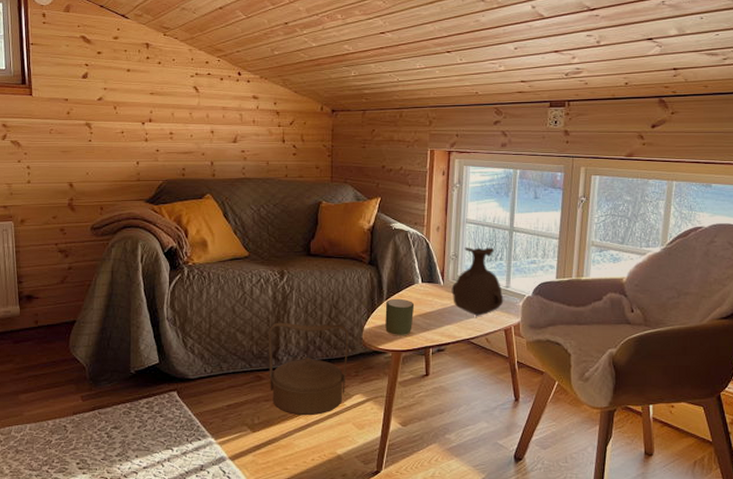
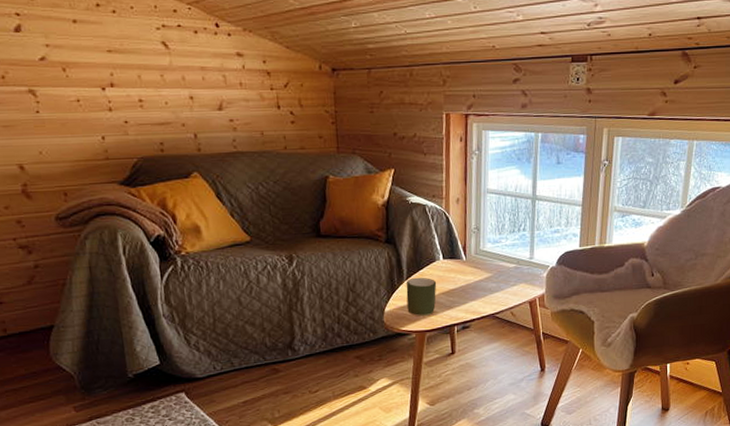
basket: present [268,322,349,415] -> none [280,308,370,405]
vase: present [451,247,504,316] -> none [474,218,528,290]

